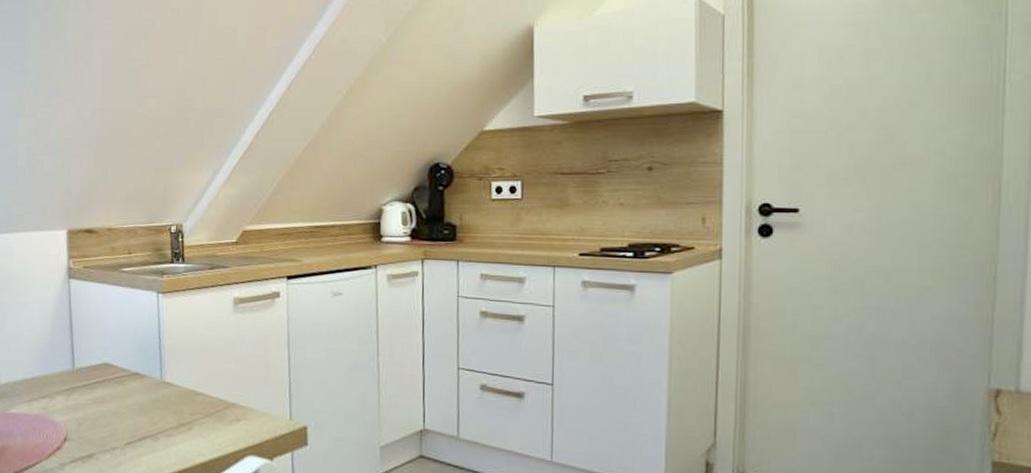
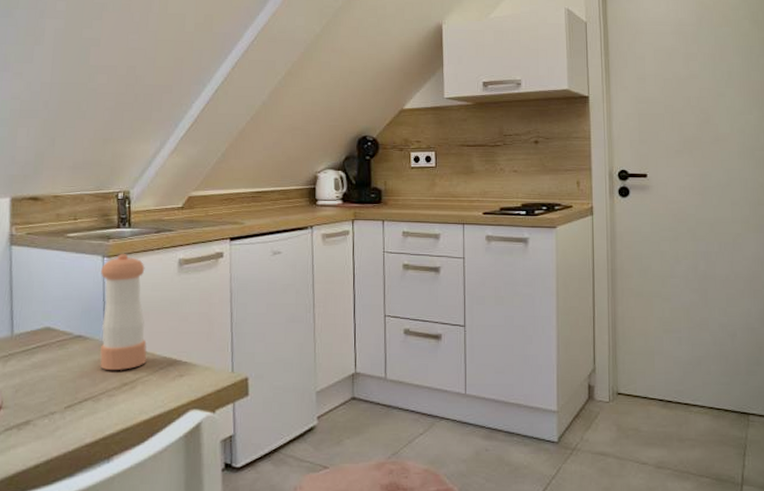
pepper shaker: none [156,290,203,410] -> present [100,254,147,370]

